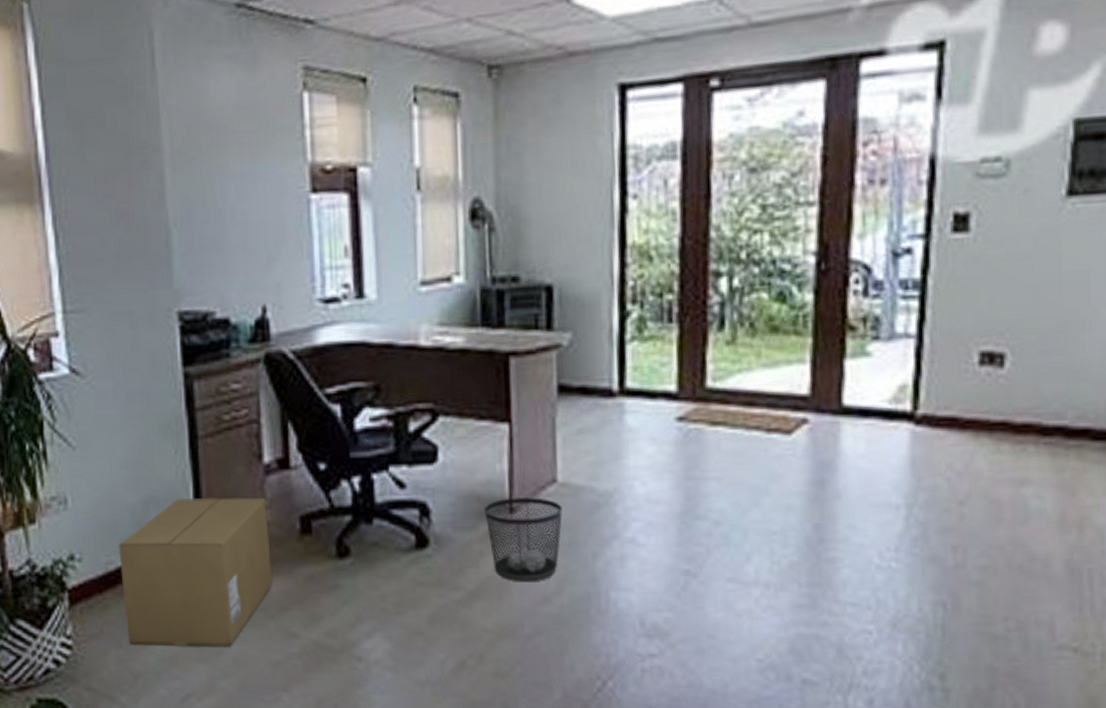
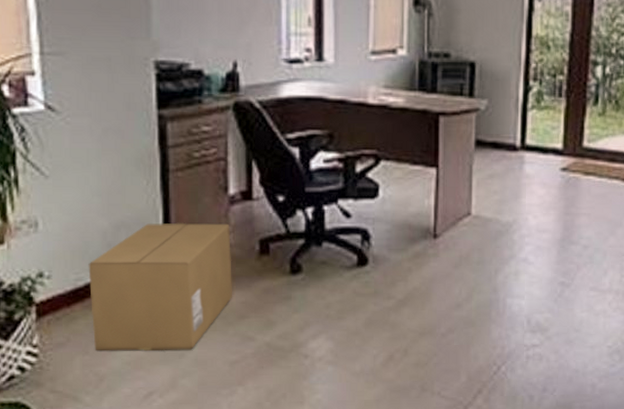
waste bin: present [483,497,562,581] -> none [413,226,474,291]

